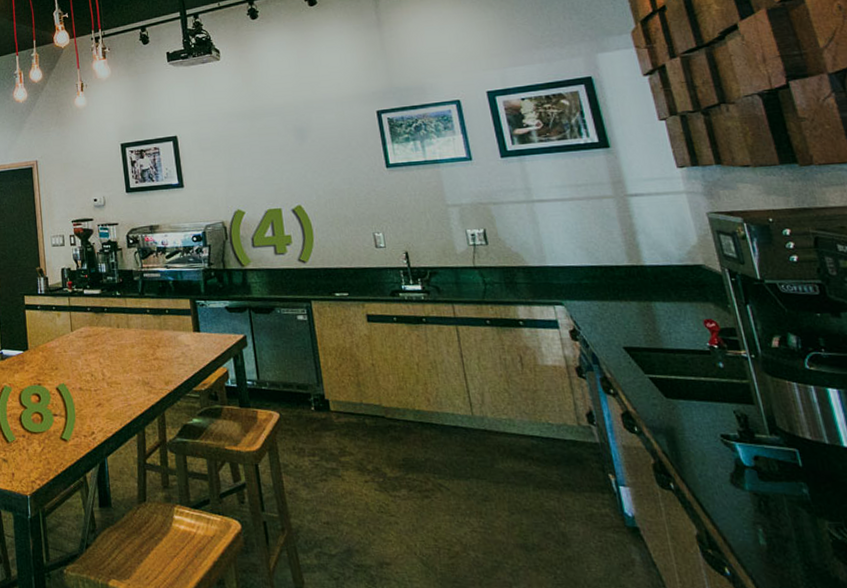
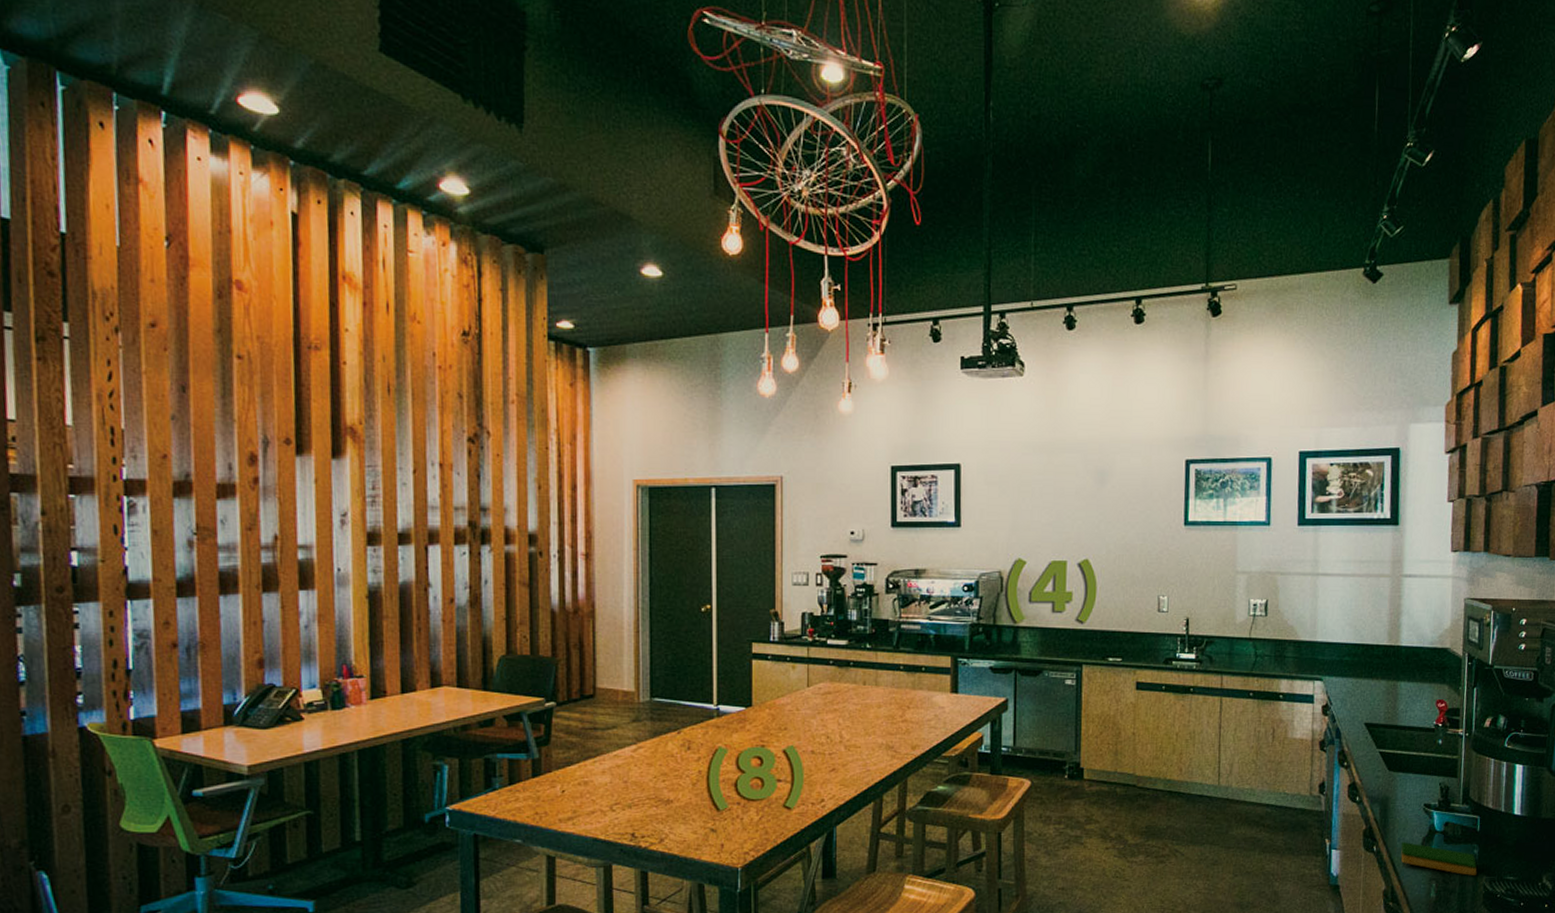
dish sponge: none [704,477,815,520] -> present [1401,841,1477,875]

